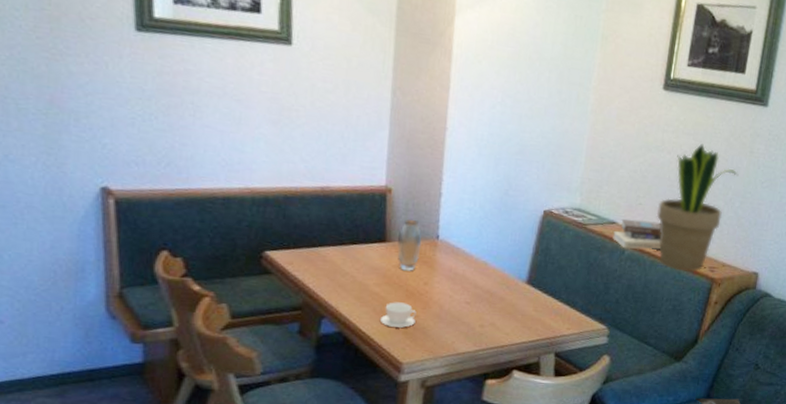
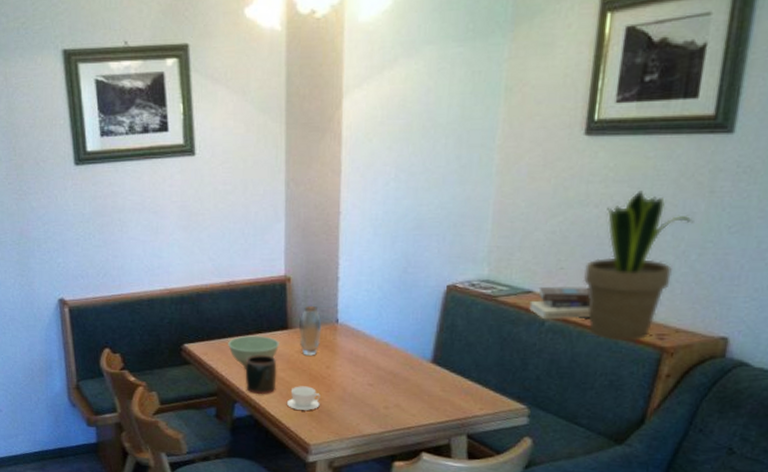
bowl: none [318,246,376,282] -> present [228,335,279,369]
mug: none [335,267,372,310] -> present [245,355,277,395]

